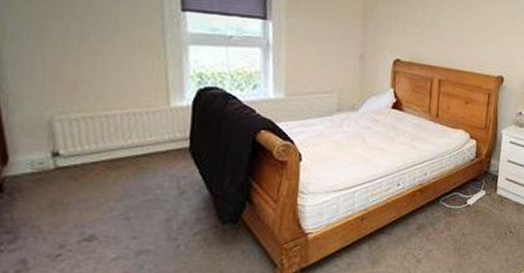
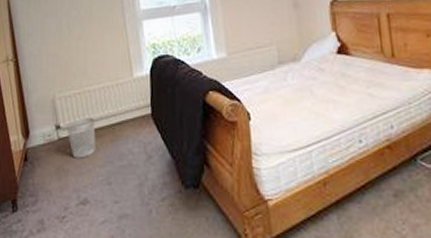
wastebasket: none [69,145,112,191] -> present [66,117,96,158]

